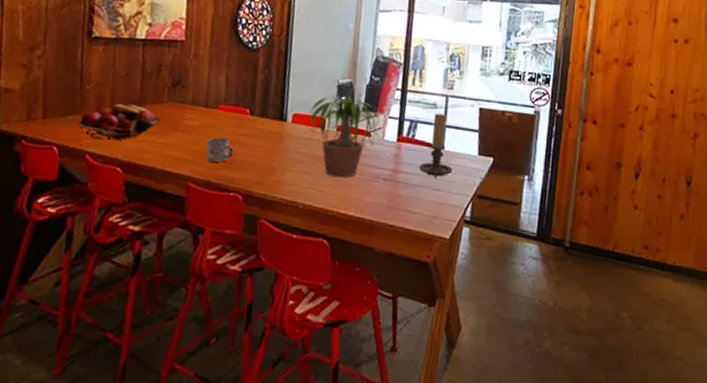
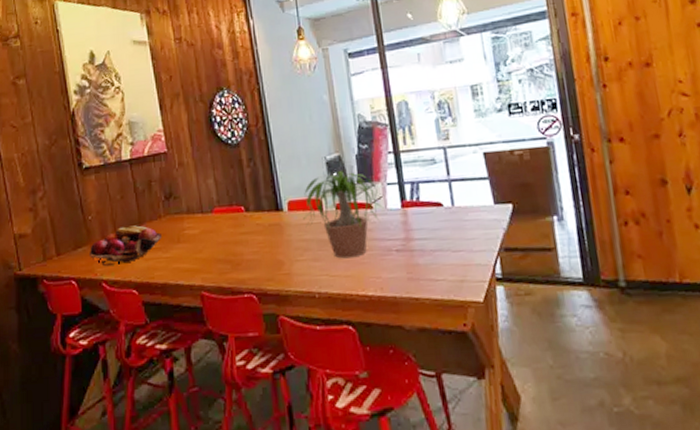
mug: present [205,137,235,162] -> none [211,241,239,267]
candle holder: present [418,113,453,178] -> none [431,167,470,238]

